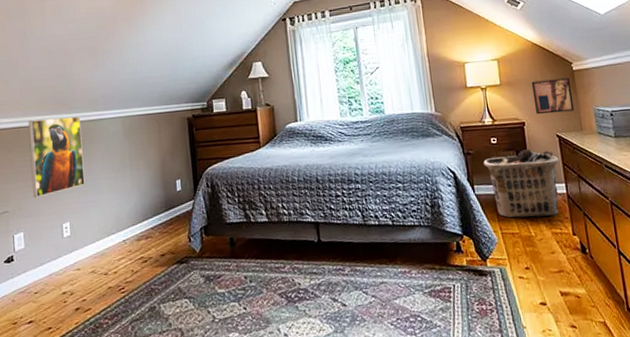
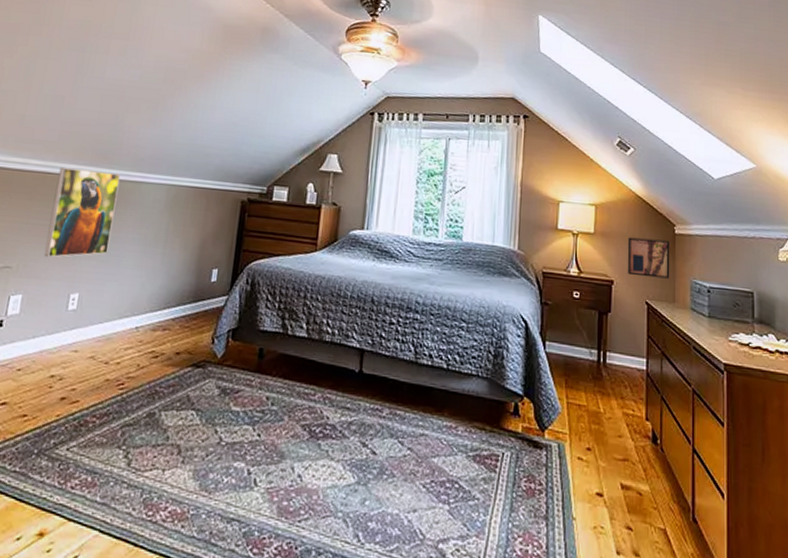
clothes hamper: present [483,149,560,218] -> none [560,311,645,393]

